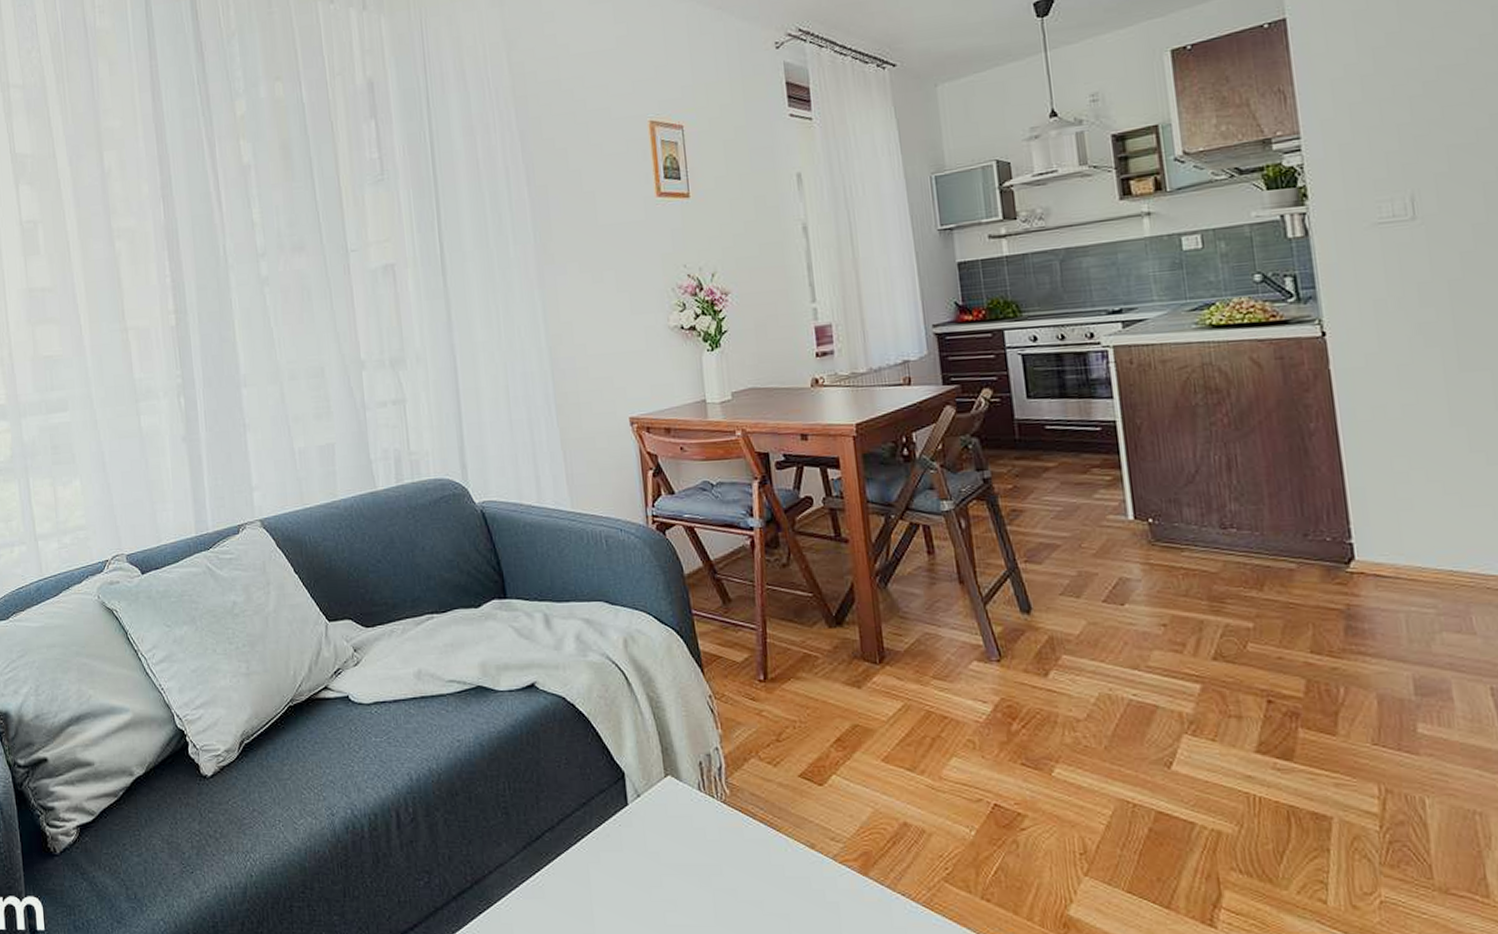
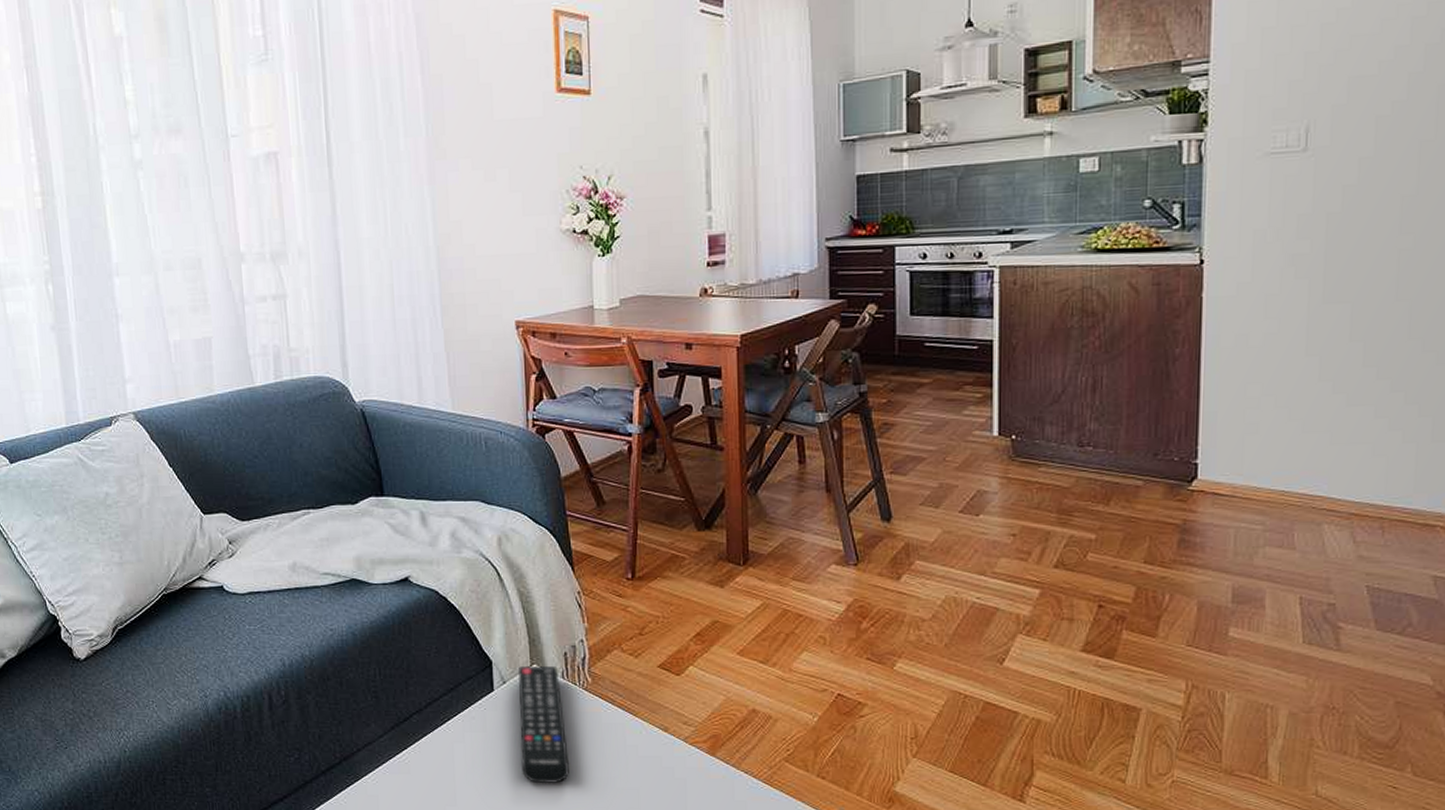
remote control: none [652,777,713,910] -> present [518,666,569,784]

